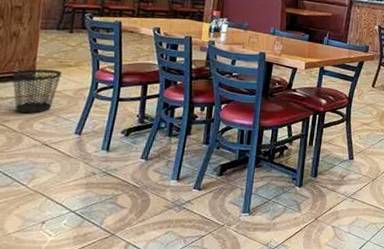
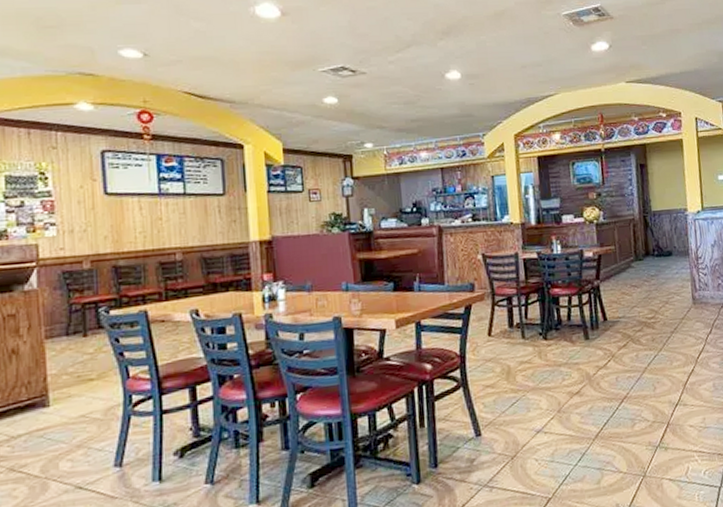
wastebasket: present [12,68,62,114] -> none [20,388,83,453]

